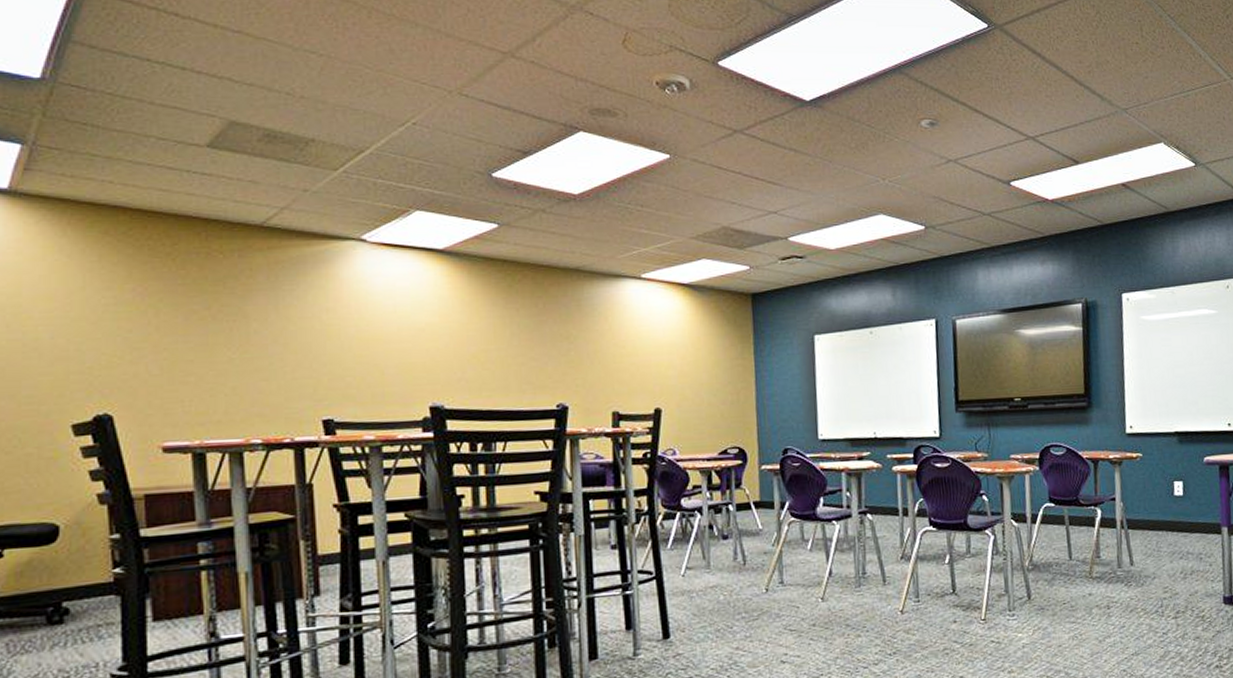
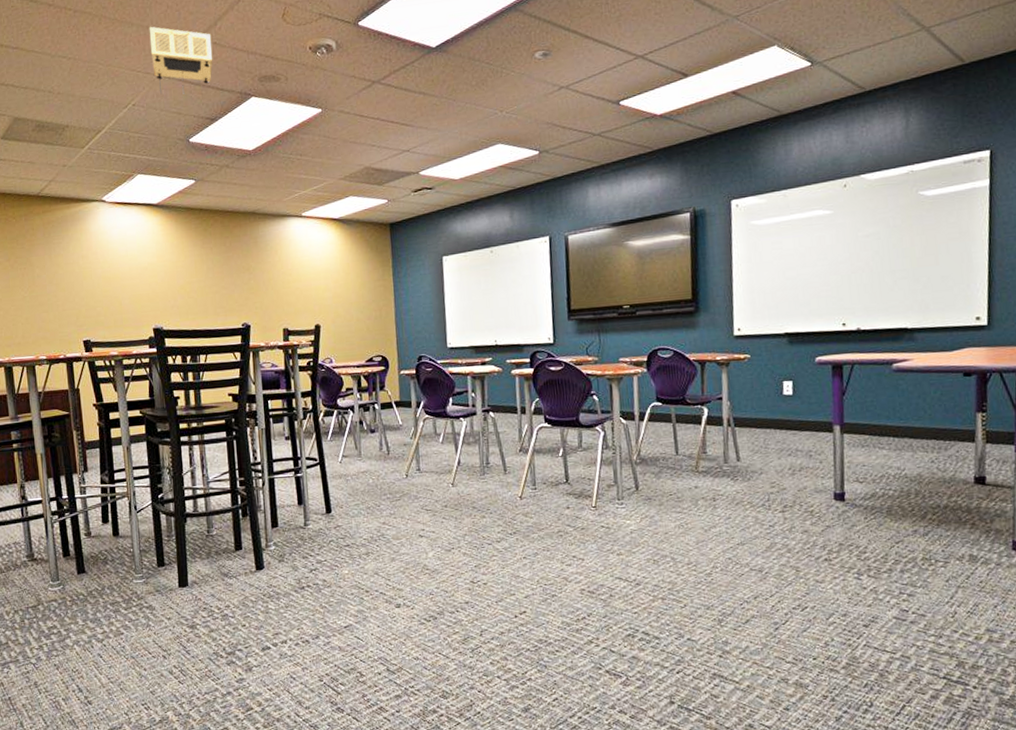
projector: none [440,30,529,118] -> present [149,26,213,95]

